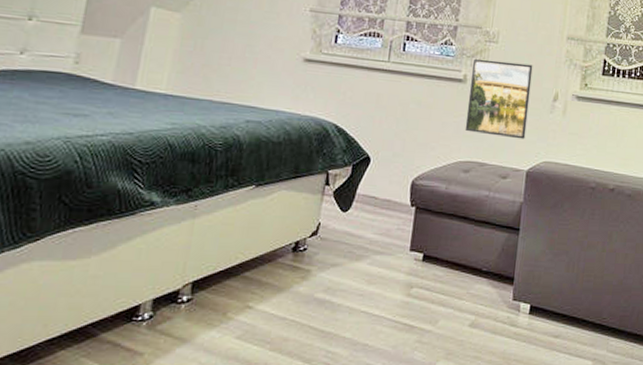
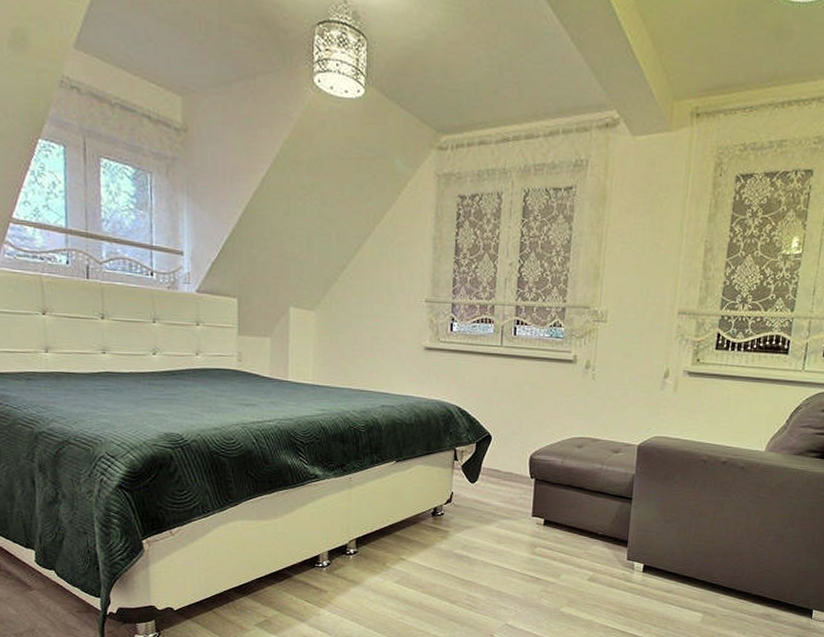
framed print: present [464,58,533,139] -> none [577,339,643,416]

